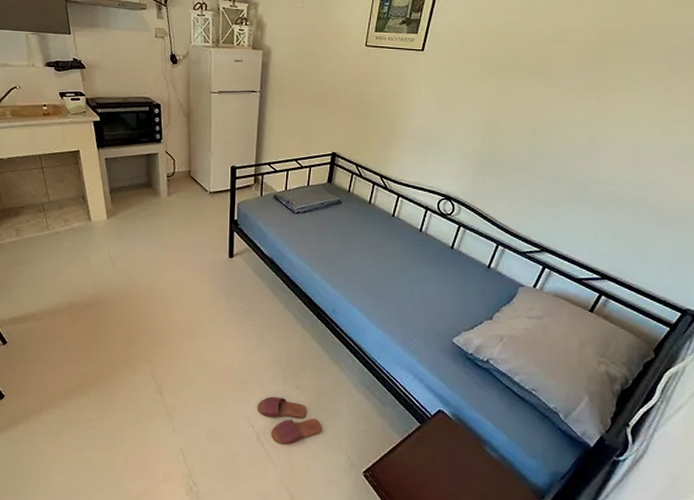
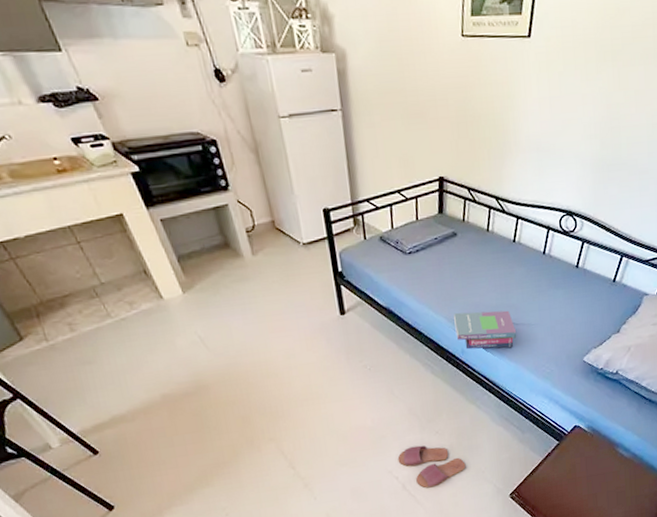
books: none [329,272,388,316] -> present [454,310,517,350]

